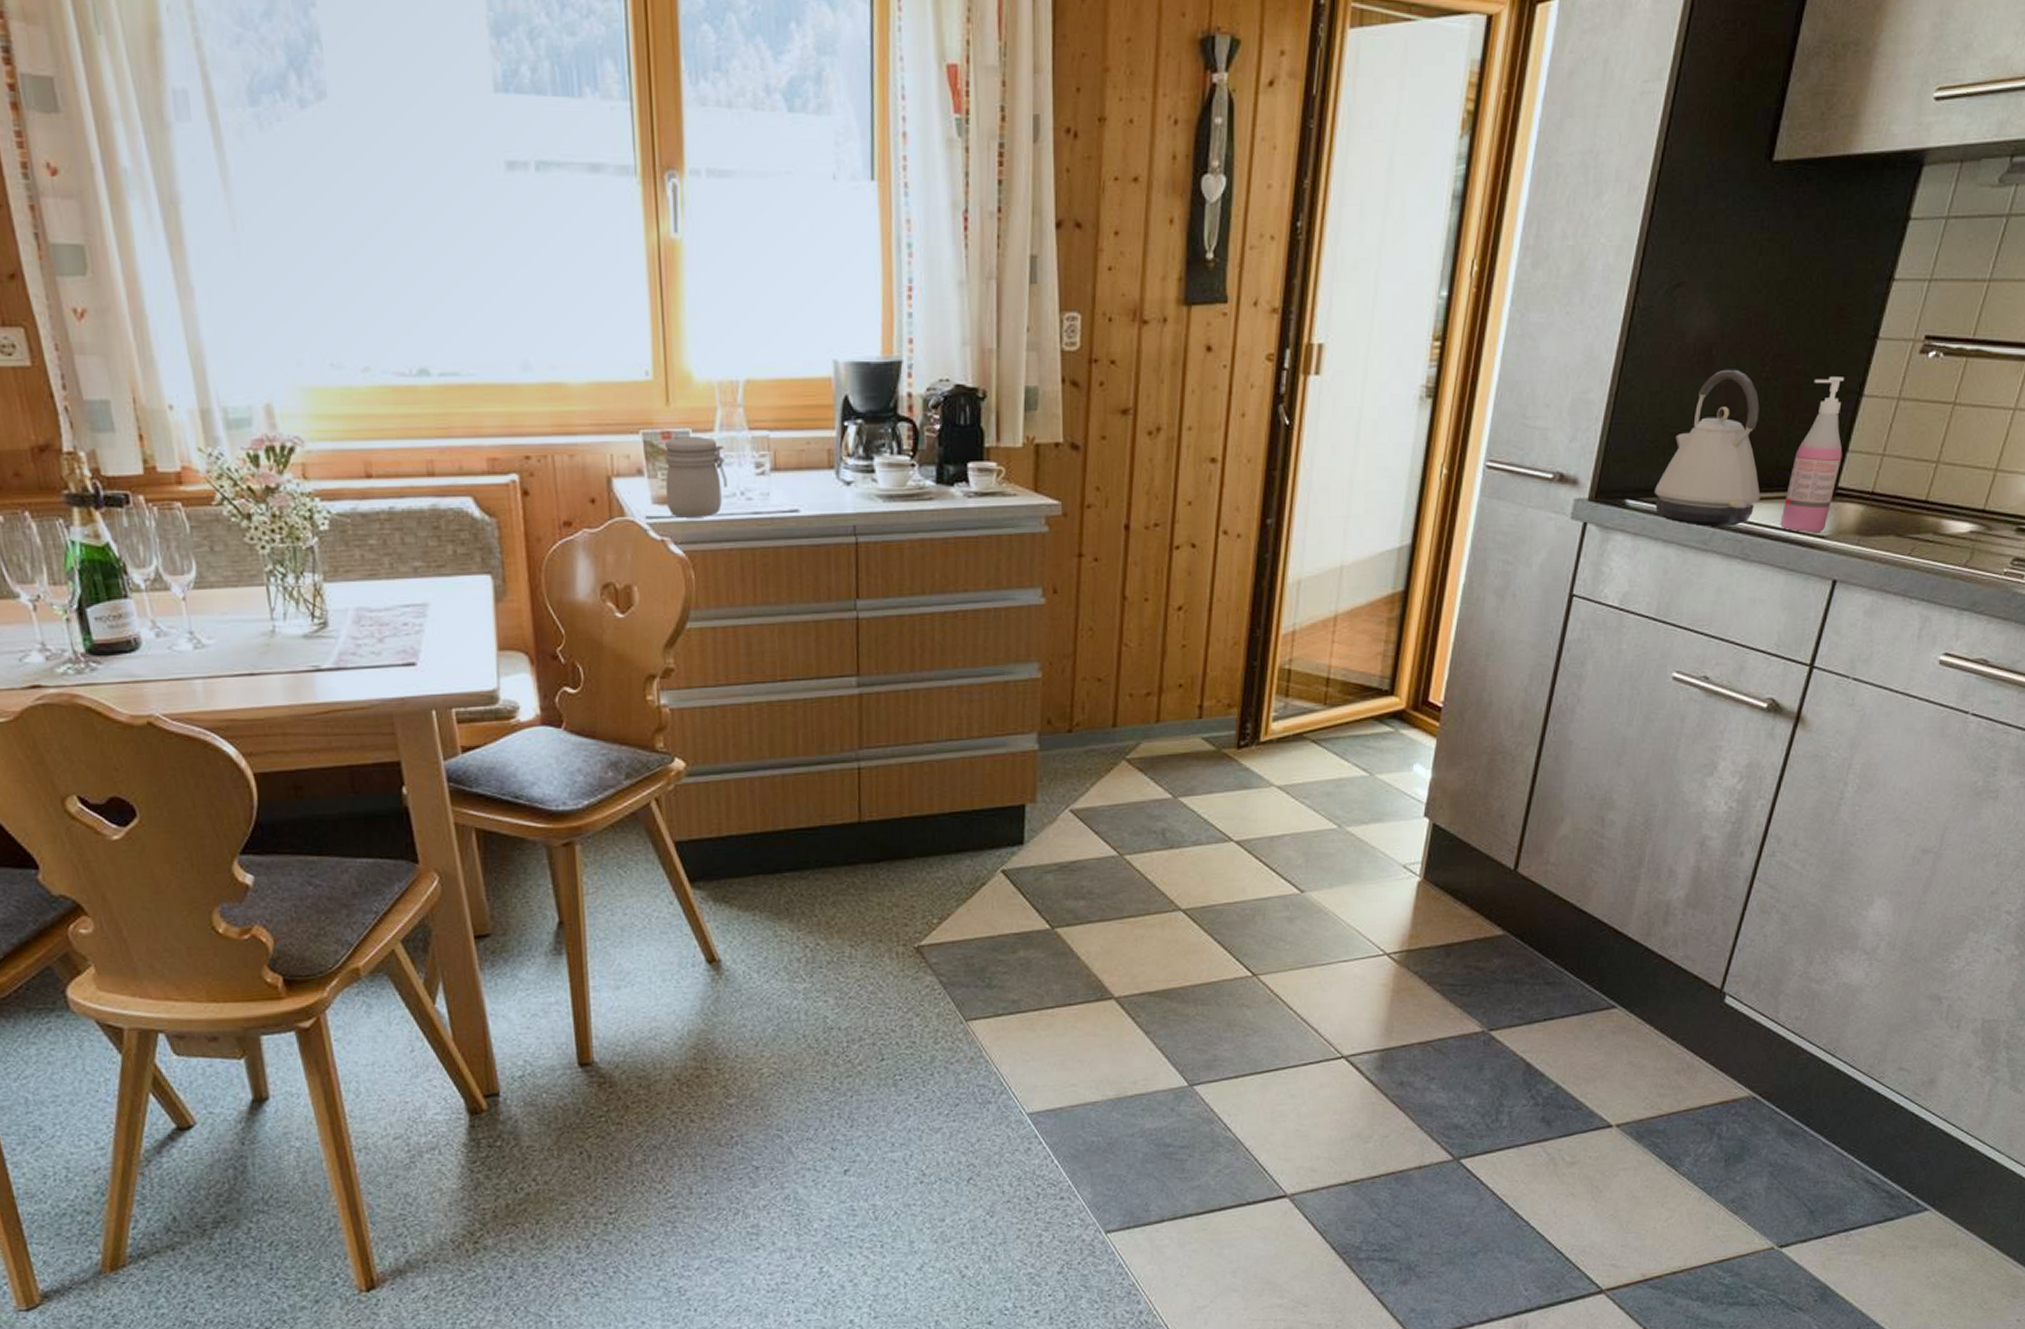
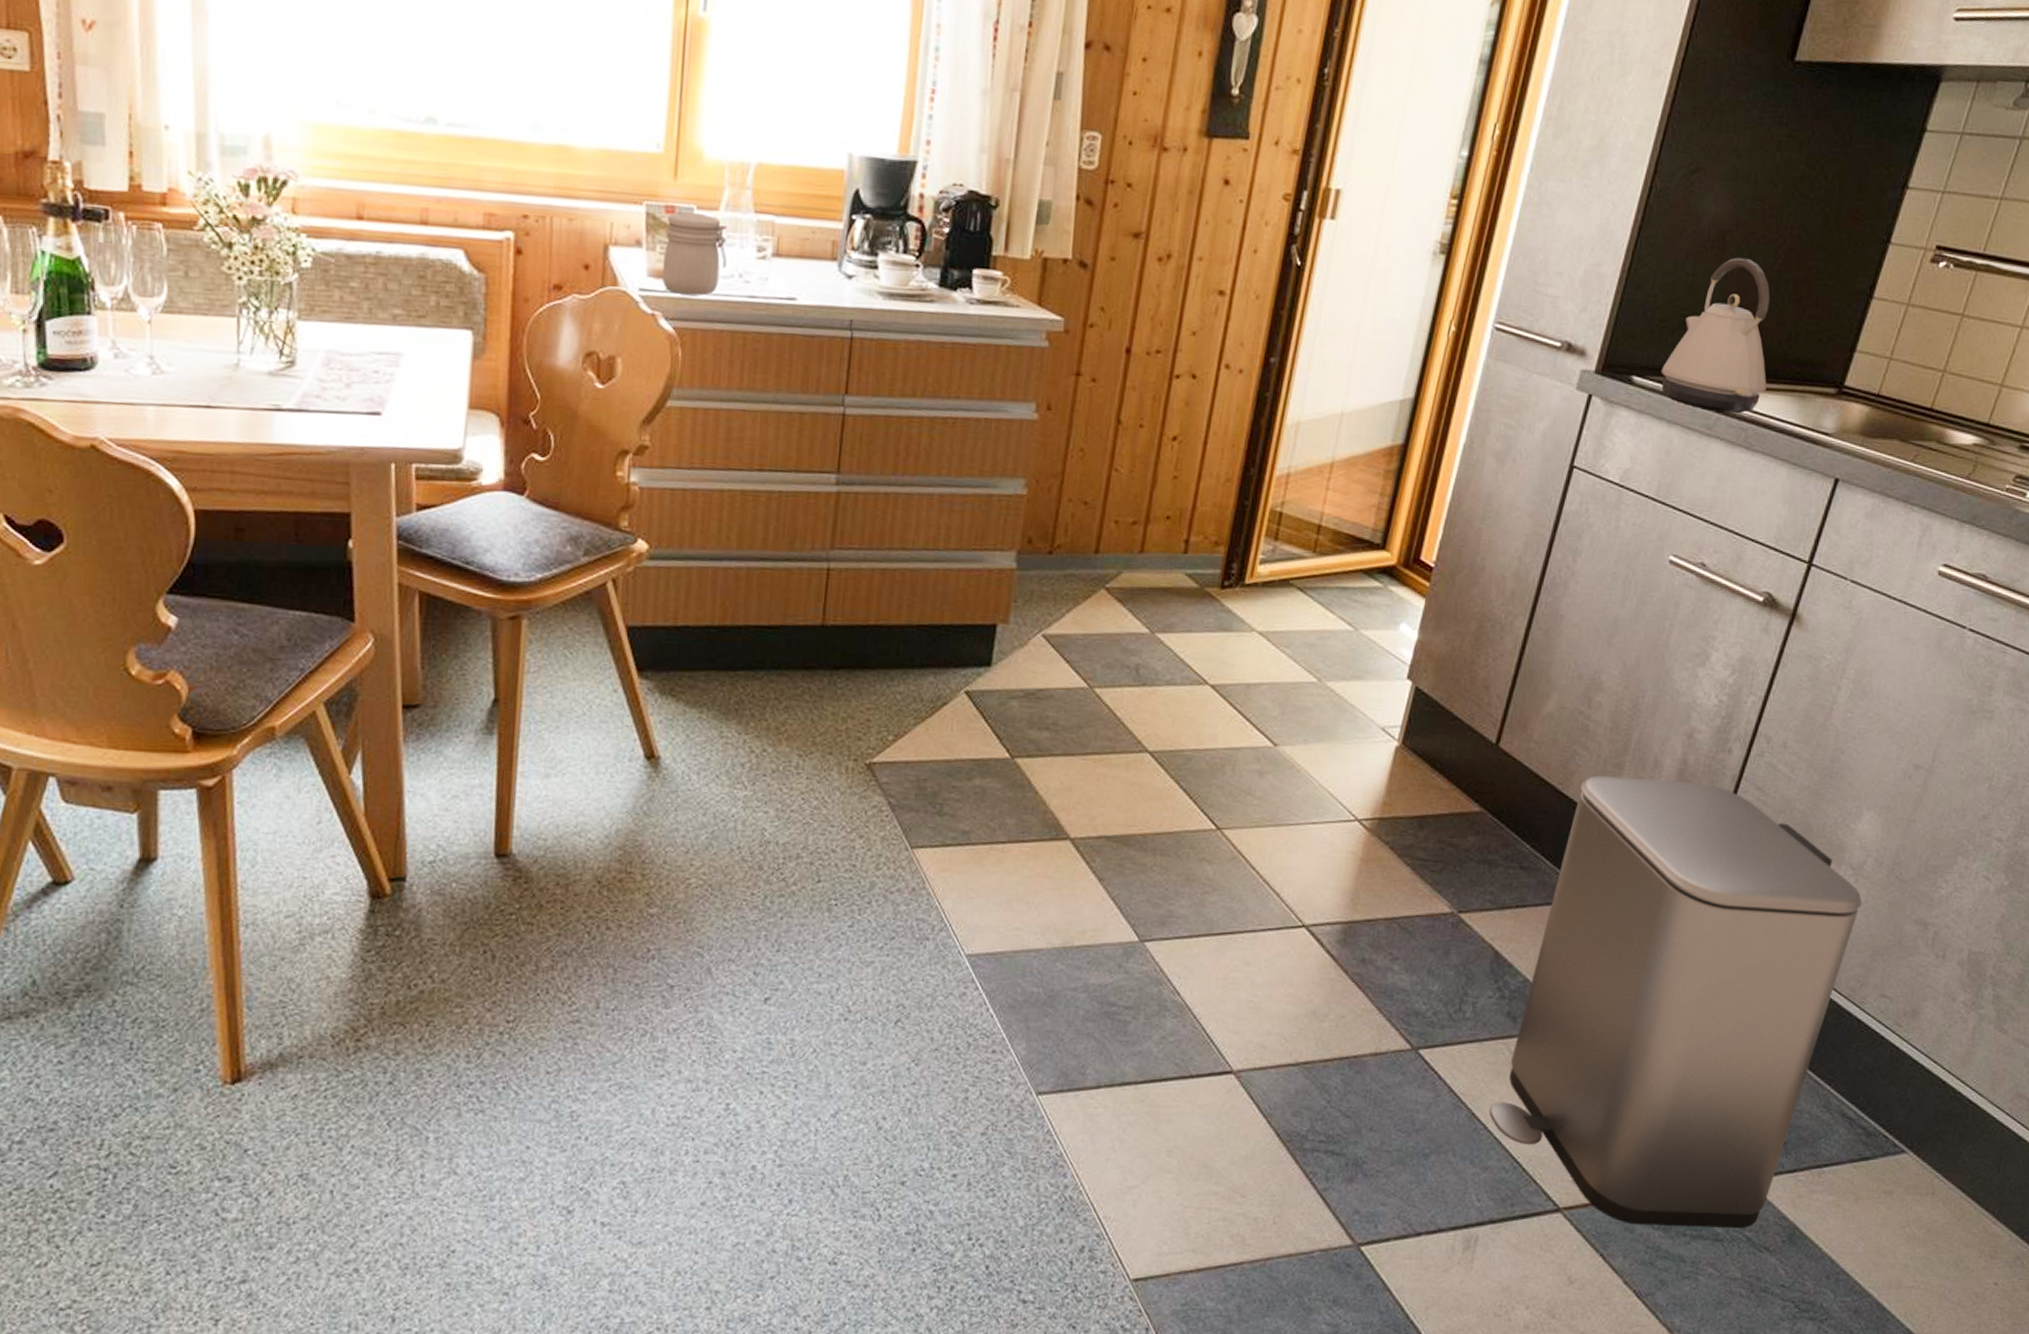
pedal bin: none [1530,887,1877,1298] -> present [1489,775,1863,1228]
soap dispenser: present [1780,377,1844,532] -> none [1785,276,1855,429]

